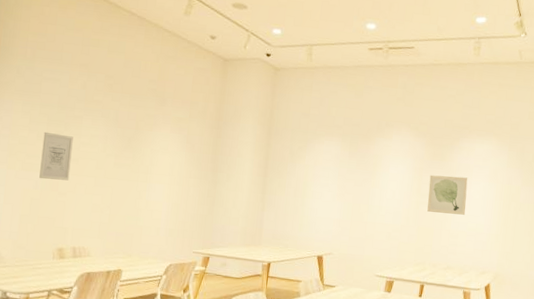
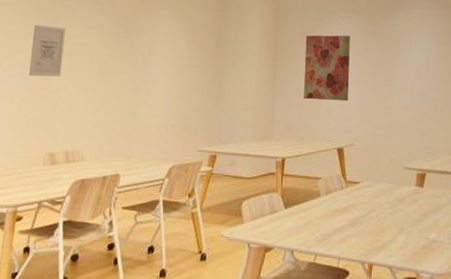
wall art: none [290,155,334,216] -> present [303,35,350,102]

